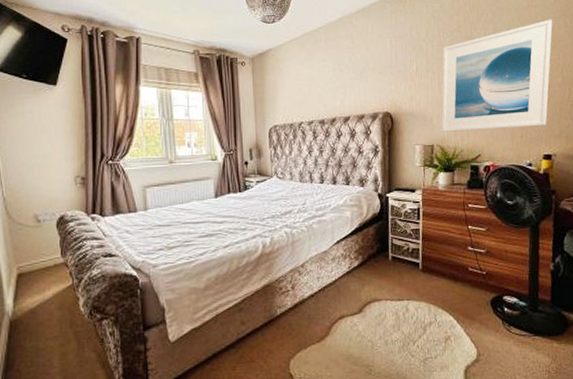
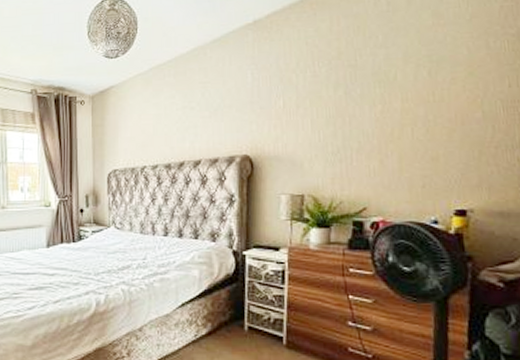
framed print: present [441,19,553,132] -> none [314,39,469,179]

